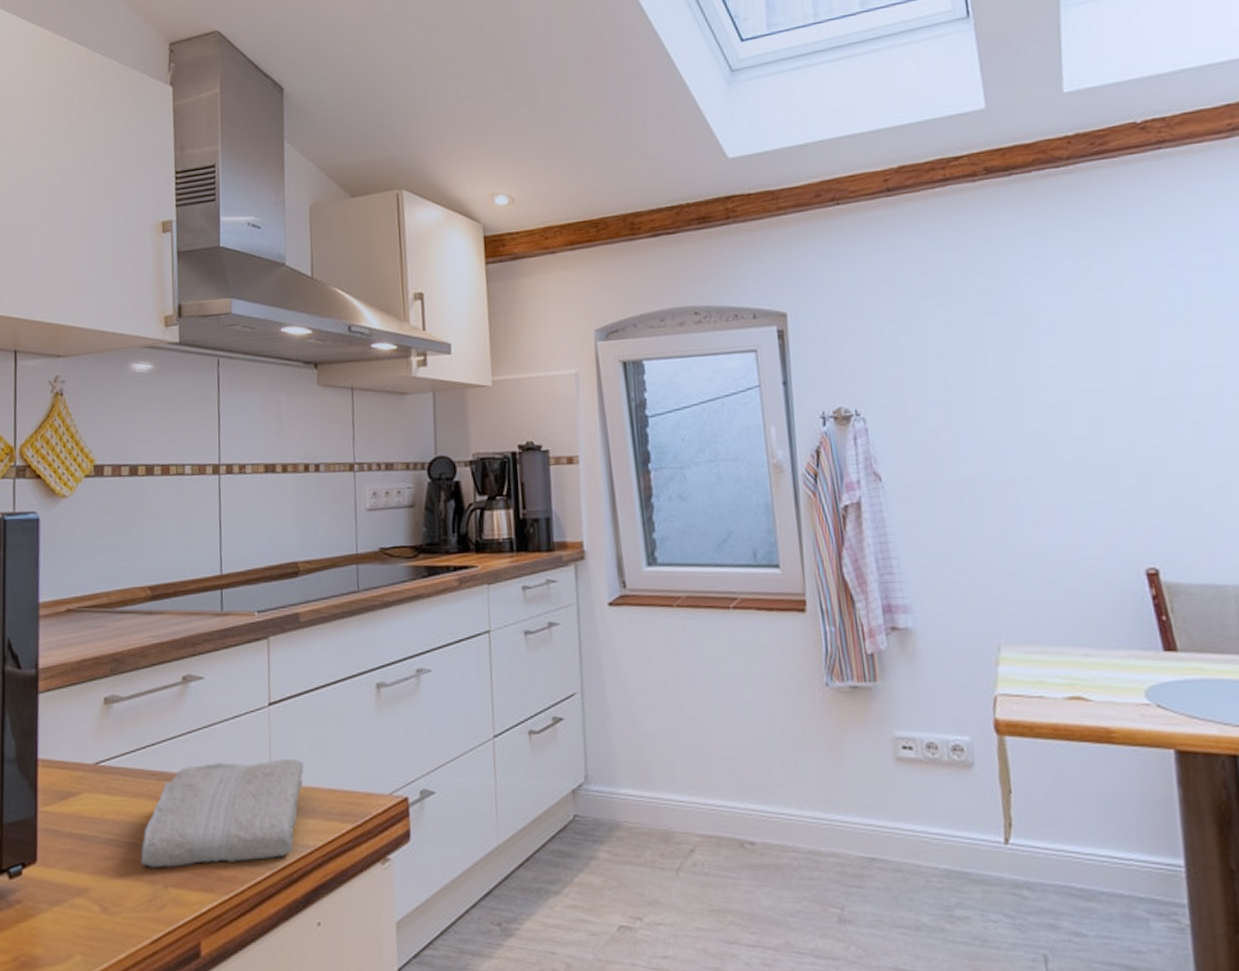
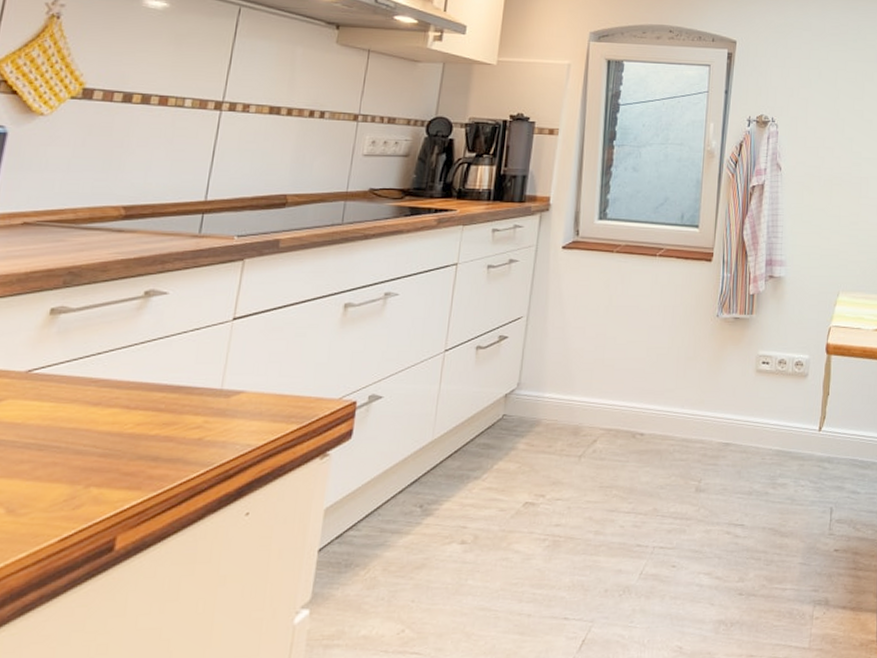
washcloth: present [141,759,304,867] -> none [63,368,259,469]

